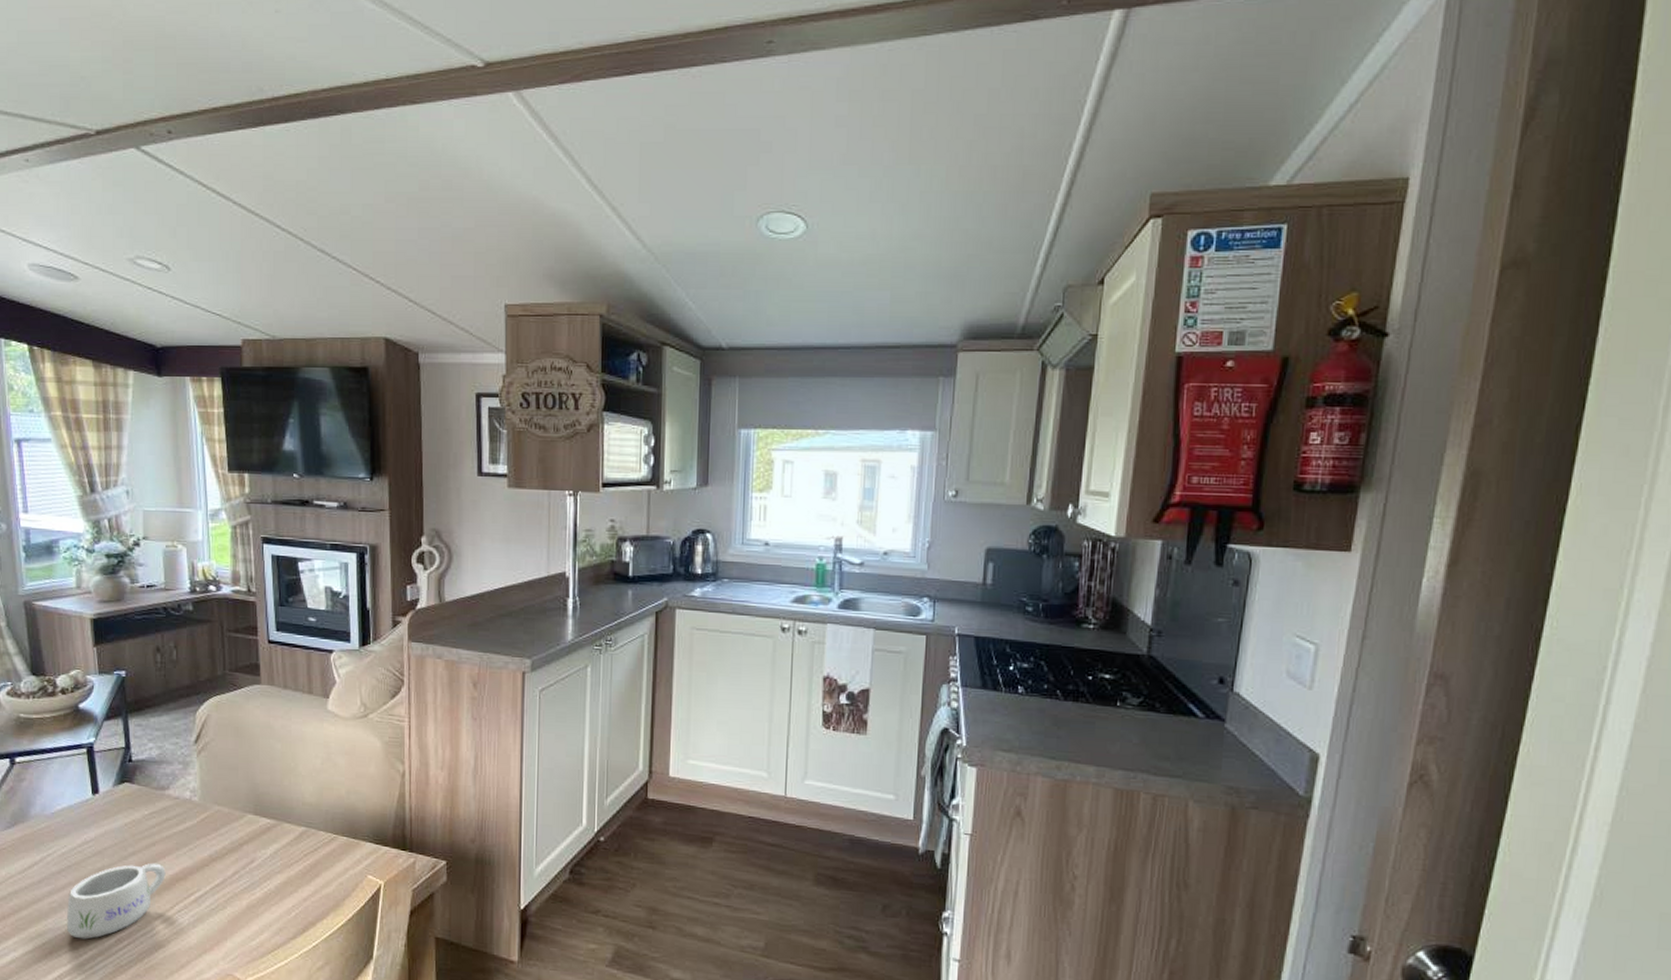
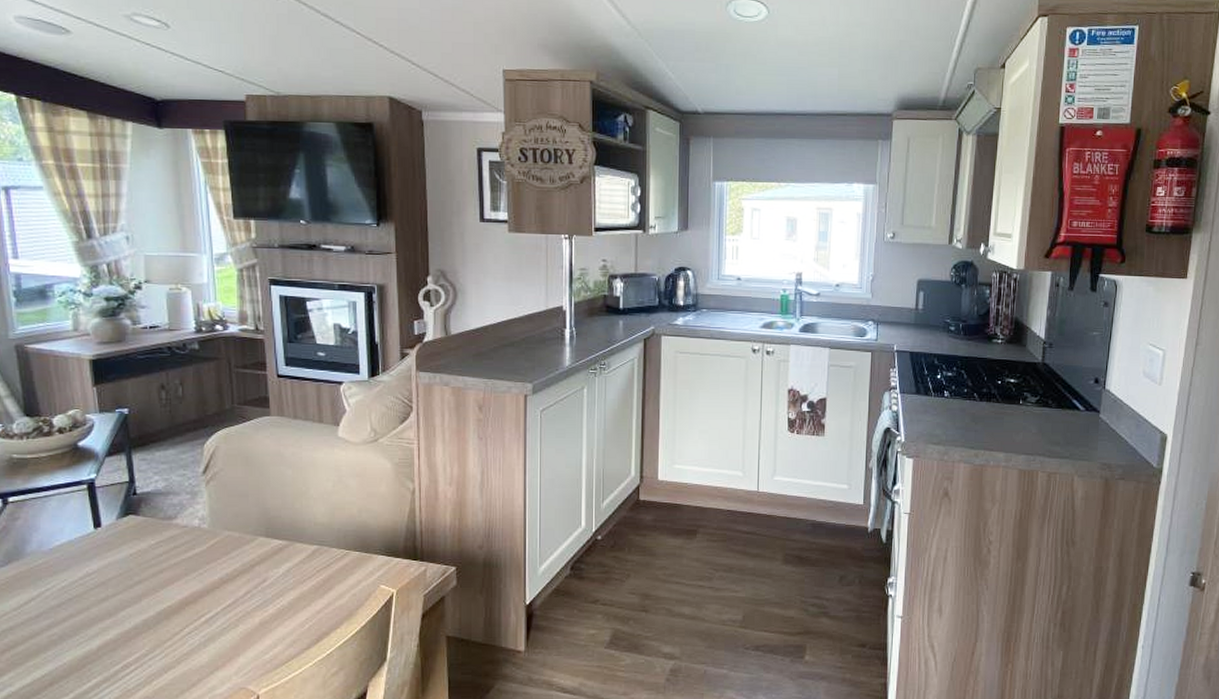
mug: present [67,862,166,940] -> none [68,589,174,668]

